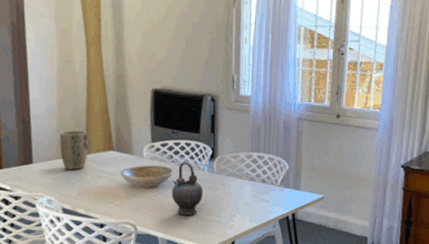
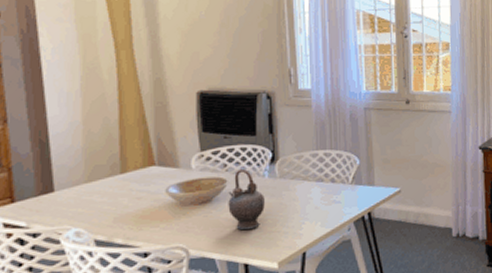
plant pot: present [59,130,88,170] -> none [86,147,123,194]

